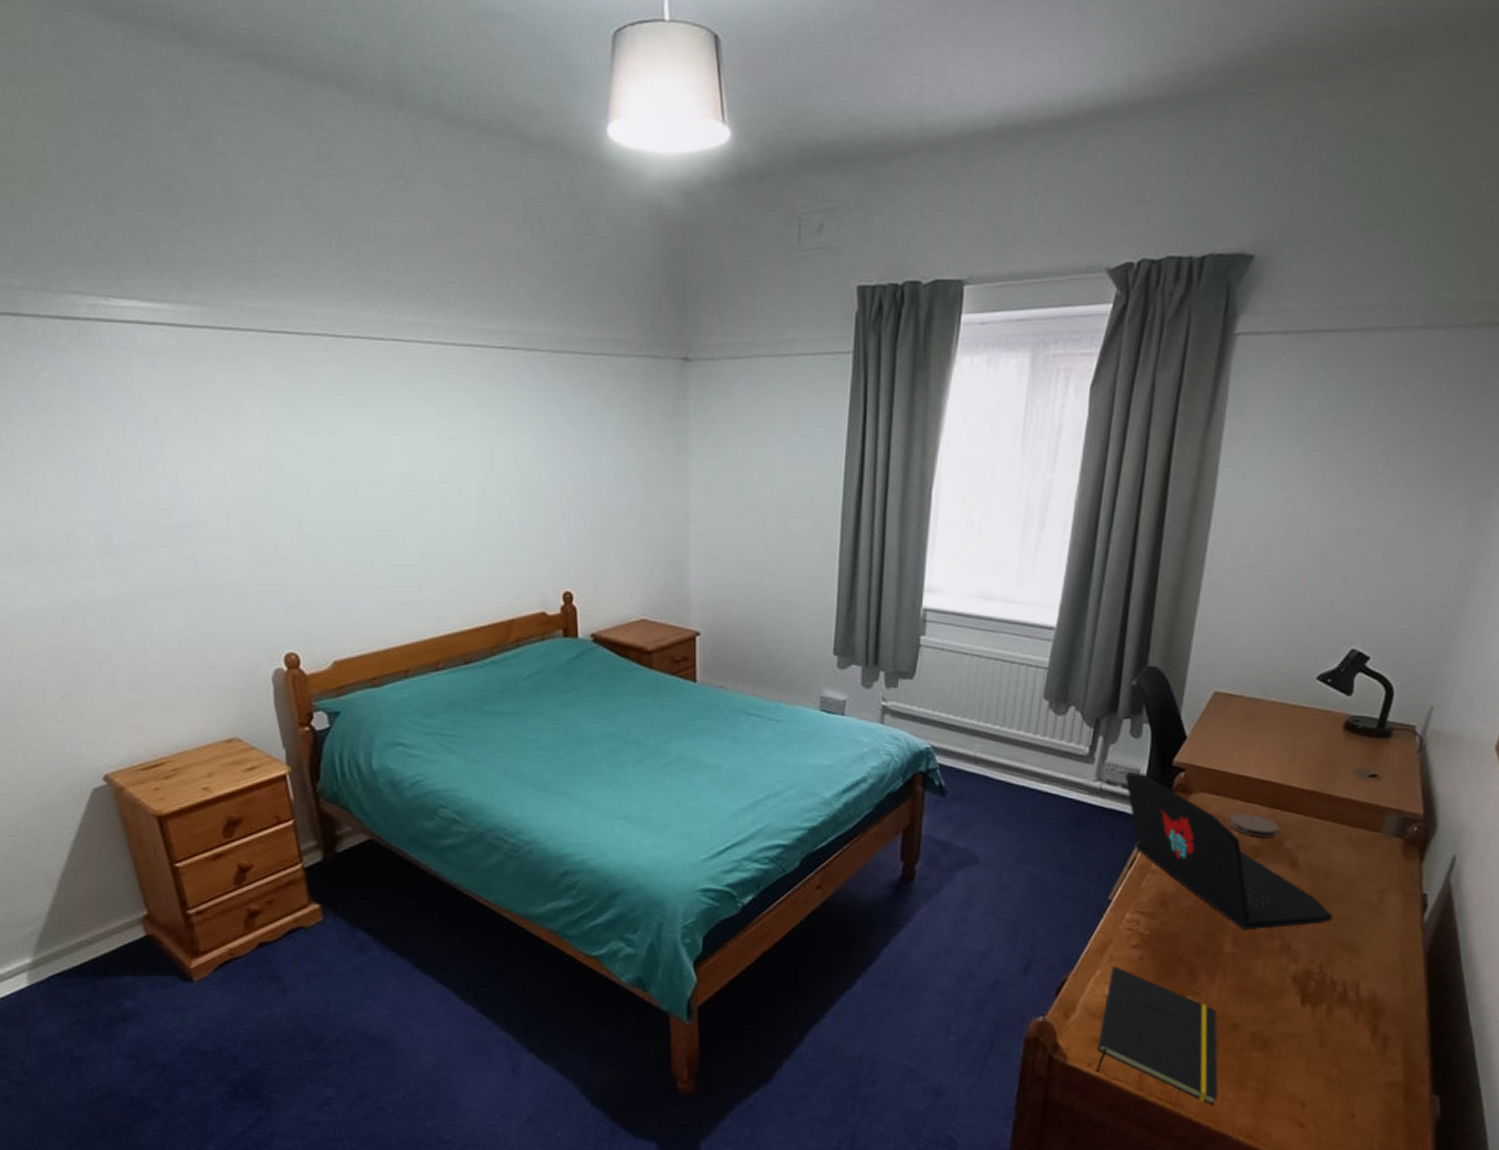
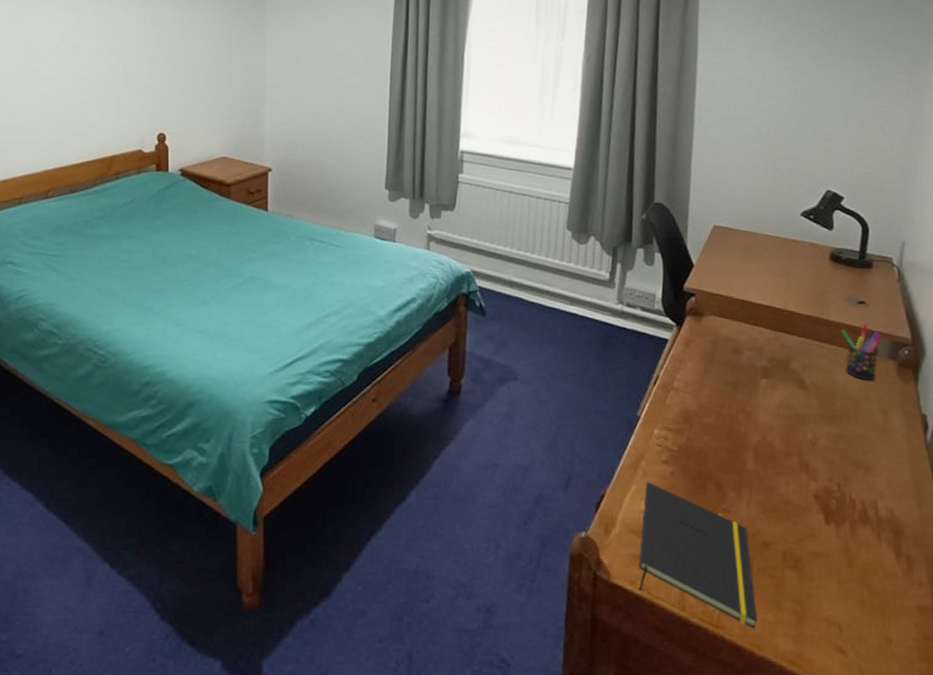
laptop: present [1125,771,1332,931] -> none [643,296,843,448]
coaster: present [1230,814,1279,838] -> none [740,336,785,358]
pen holder: none [1345,798,1392,860] -> present [840,323,883,381]

